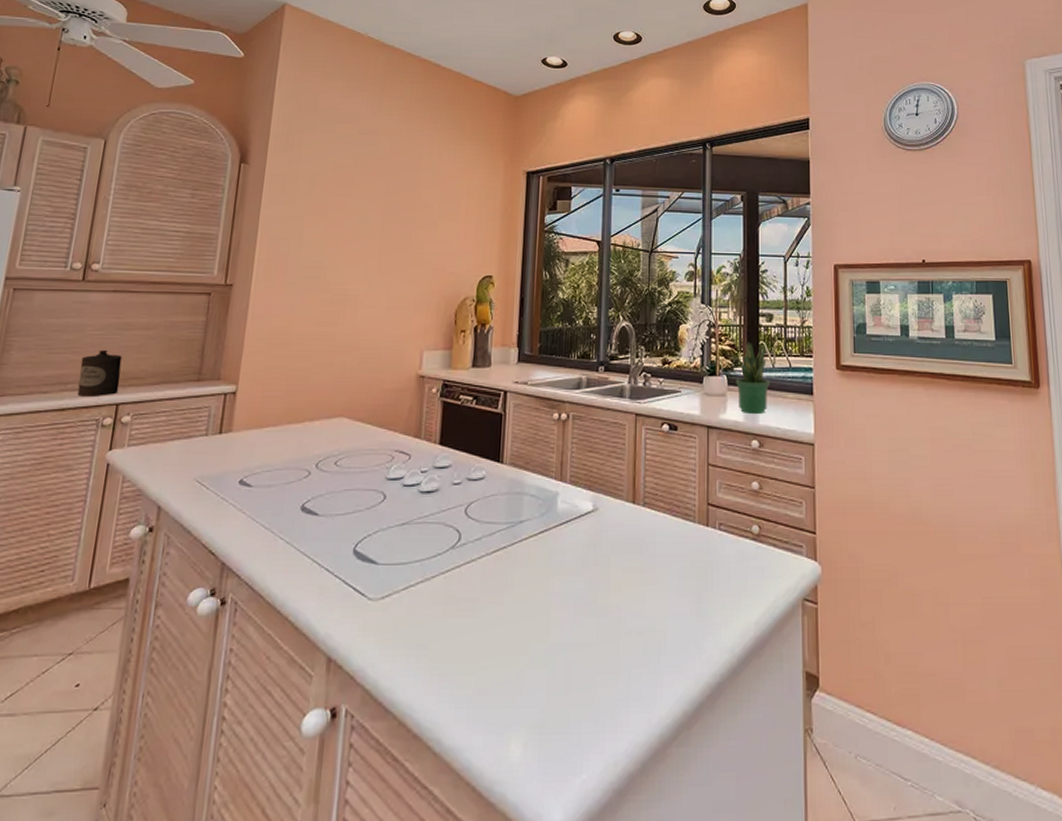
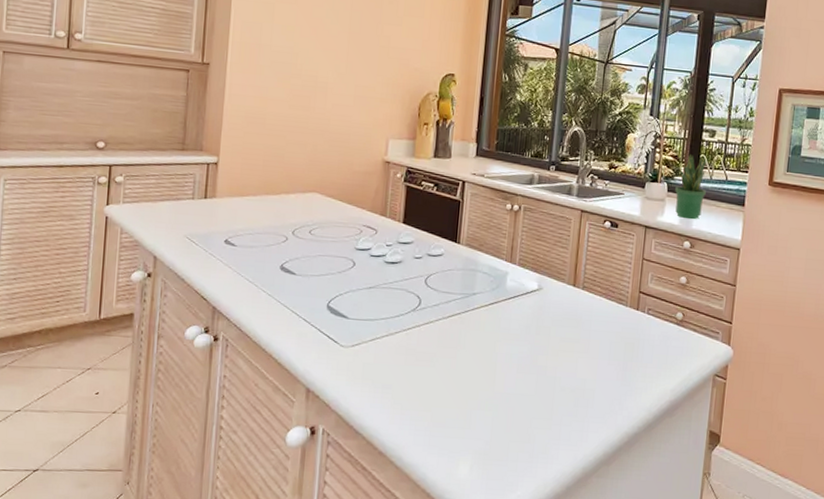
canister: present [77,349,122,396] -> none [73,115,111,158]

